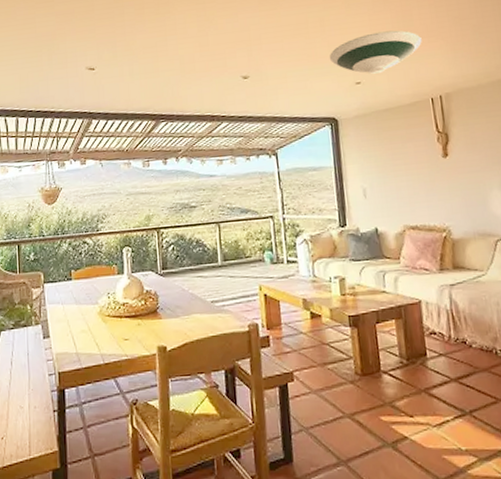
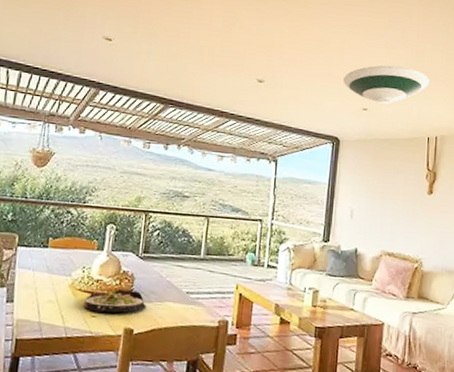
salad plate: none [114,308,175,335] -> present [83,289,146,313]

